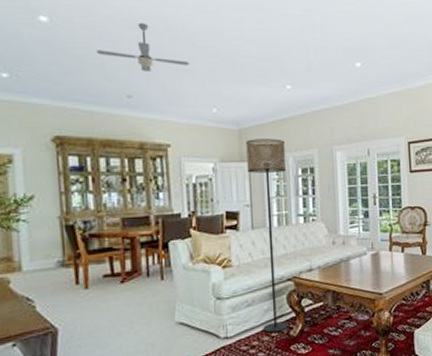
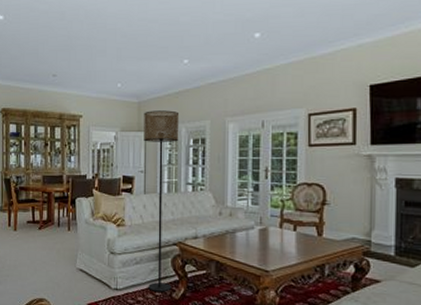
ceiling fan: present [95,22,190,73] -> none [33,13,102,55]

